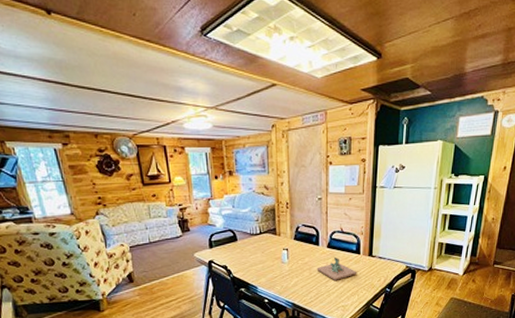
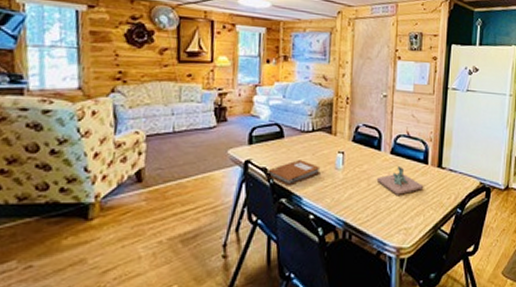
notebook: none [228,257,270,279] -> present [267,160,321,186]

